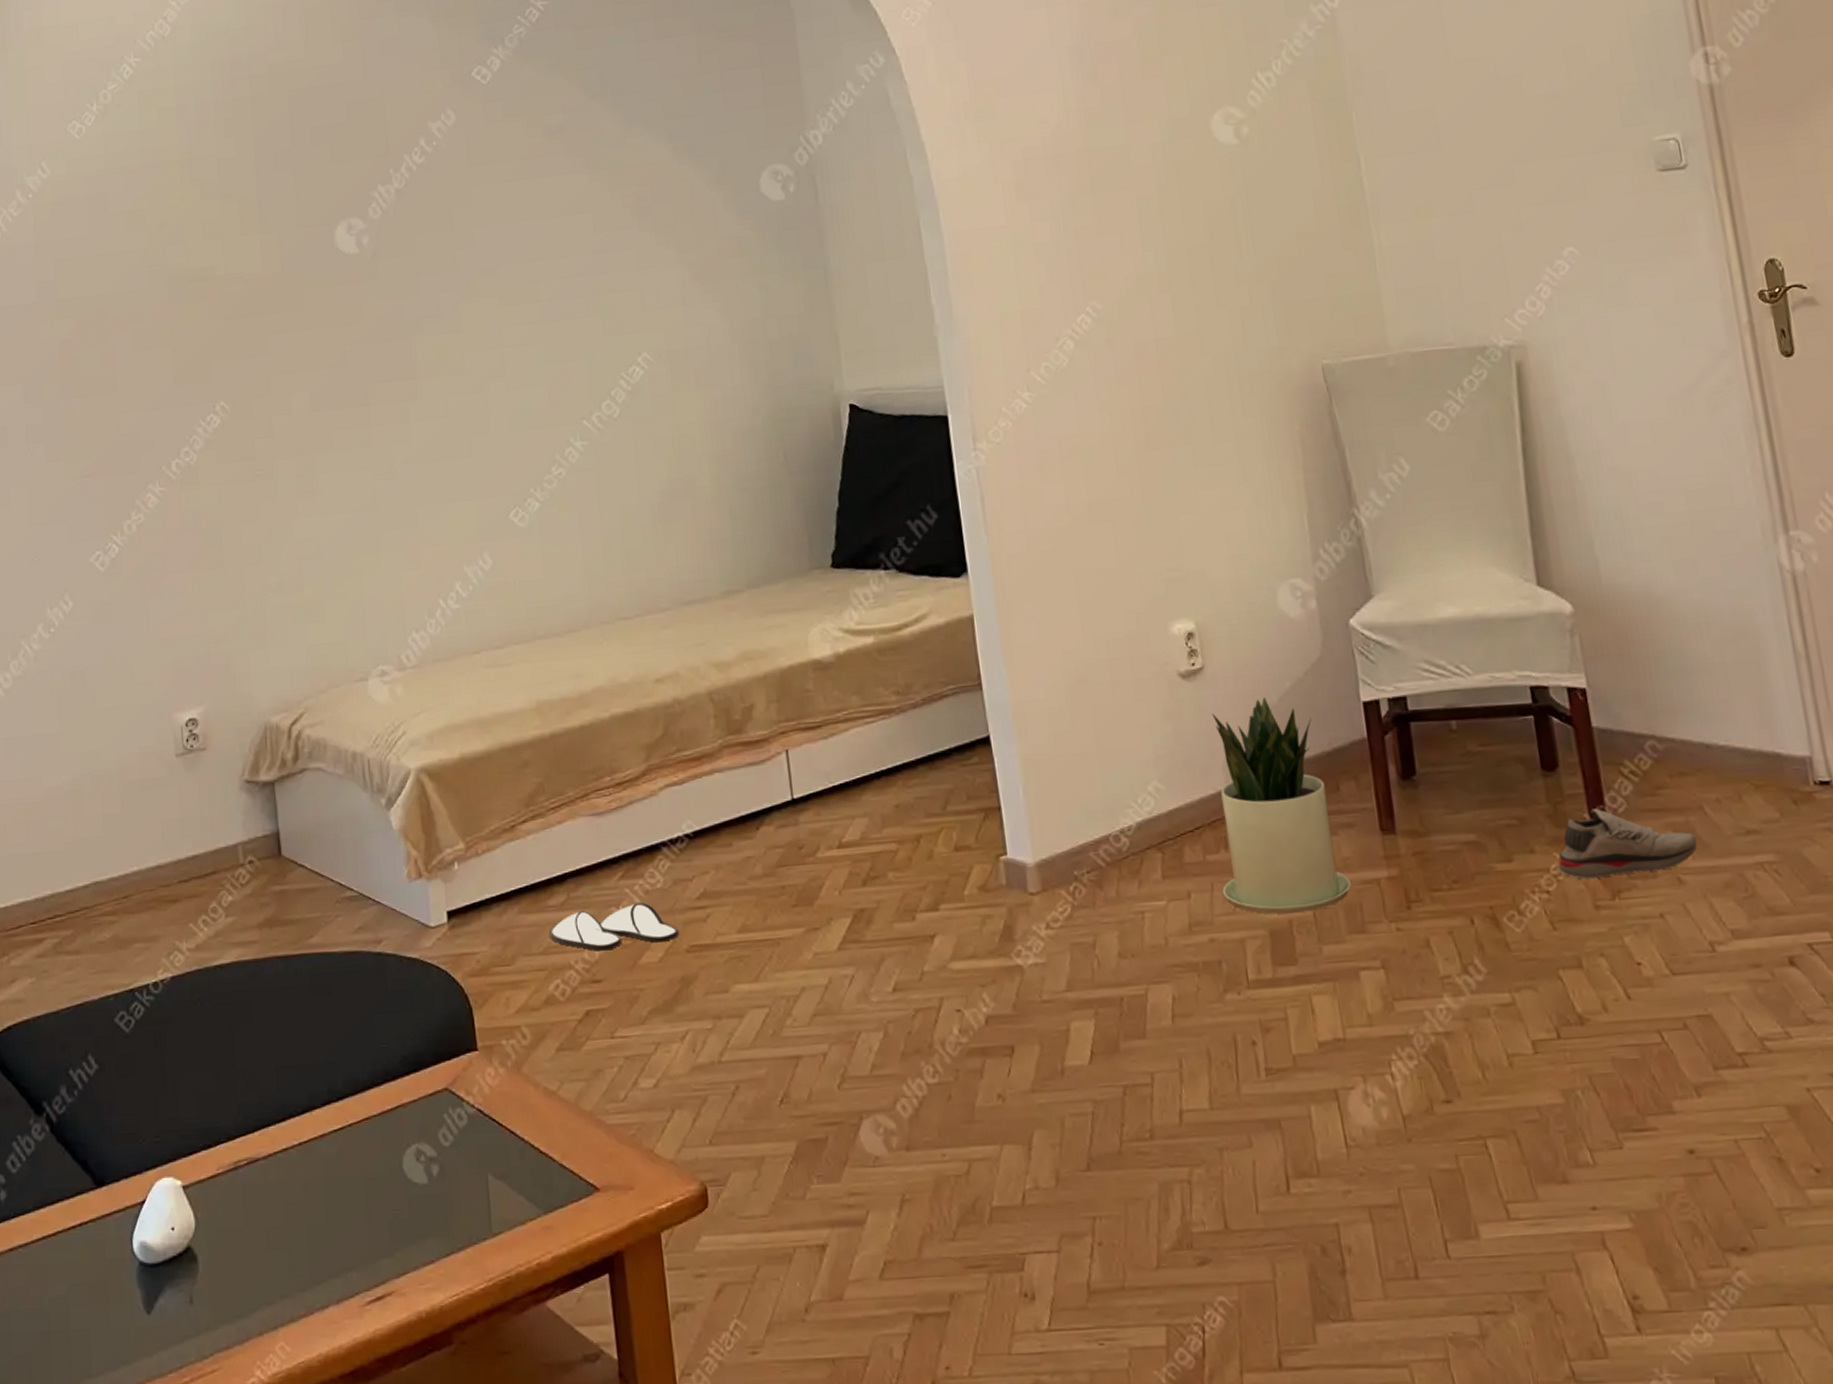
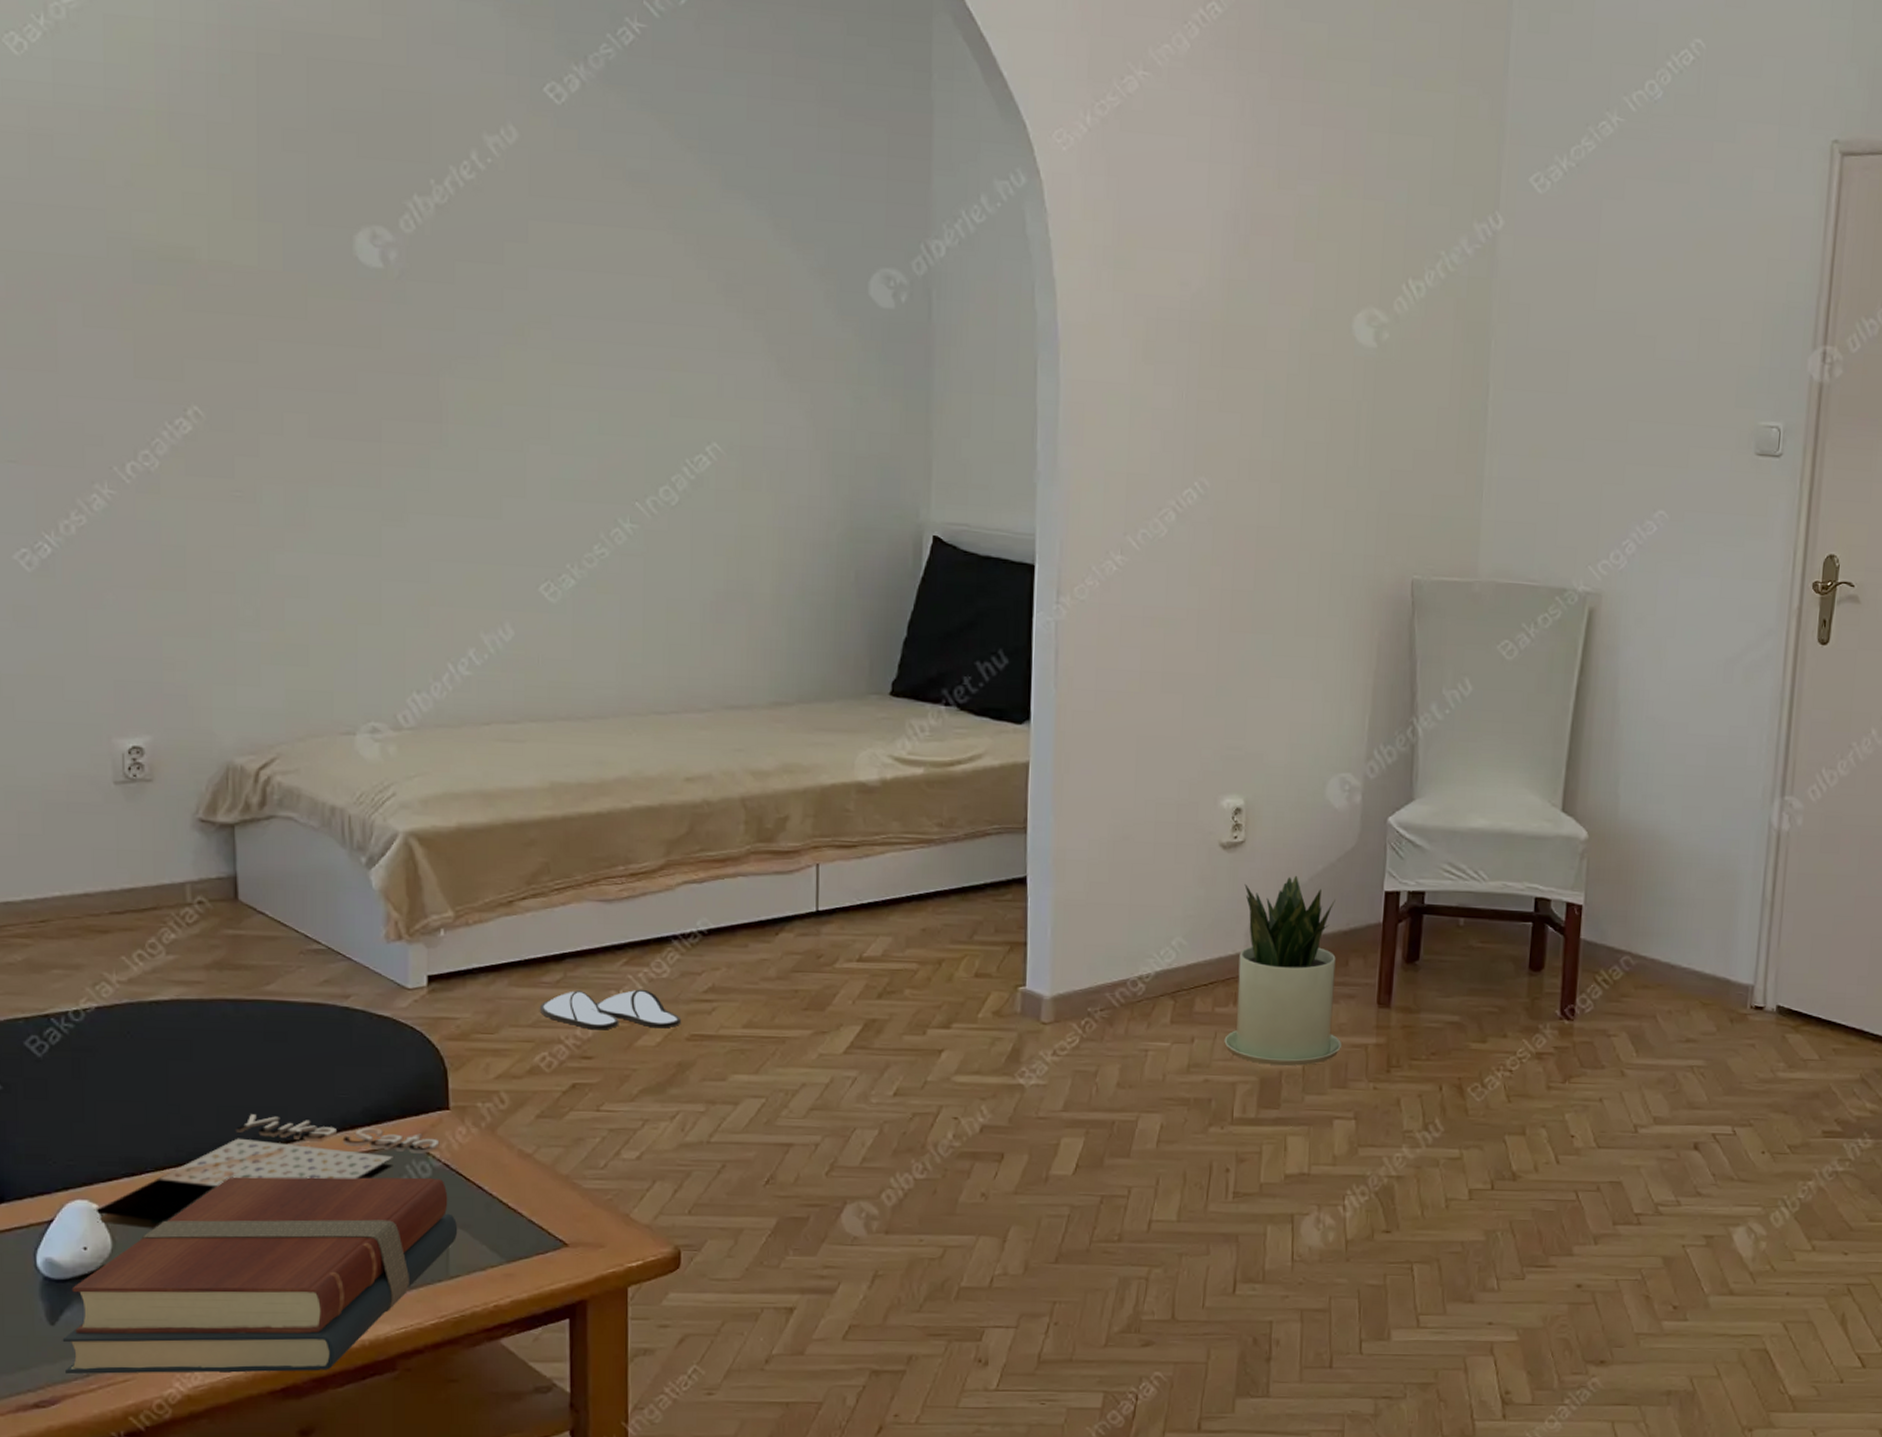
books: none [157,1125,497,1366] -> present [62,1176,458,1374]
magazine: none [178,1073,472,1204] -> present [94,1114,440,1229]
shoe: present [1557,808,1698,879] -> none [1523,1007,1644,1064]

